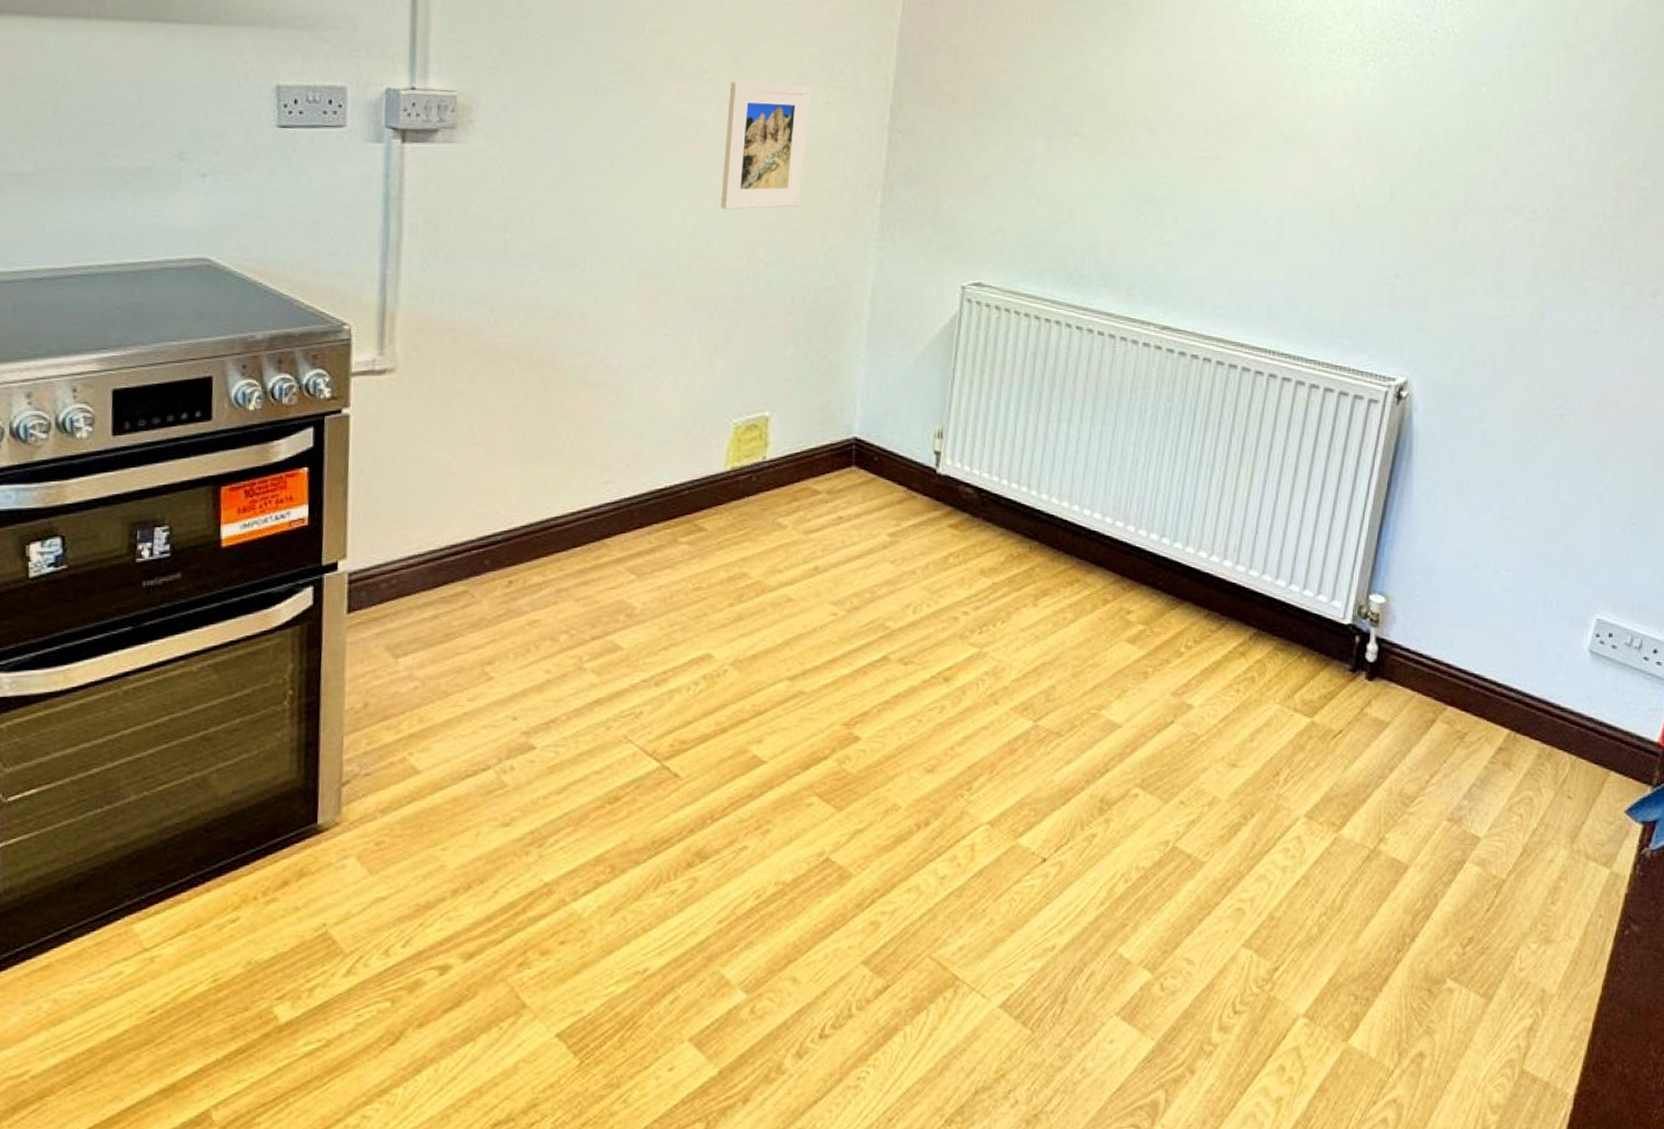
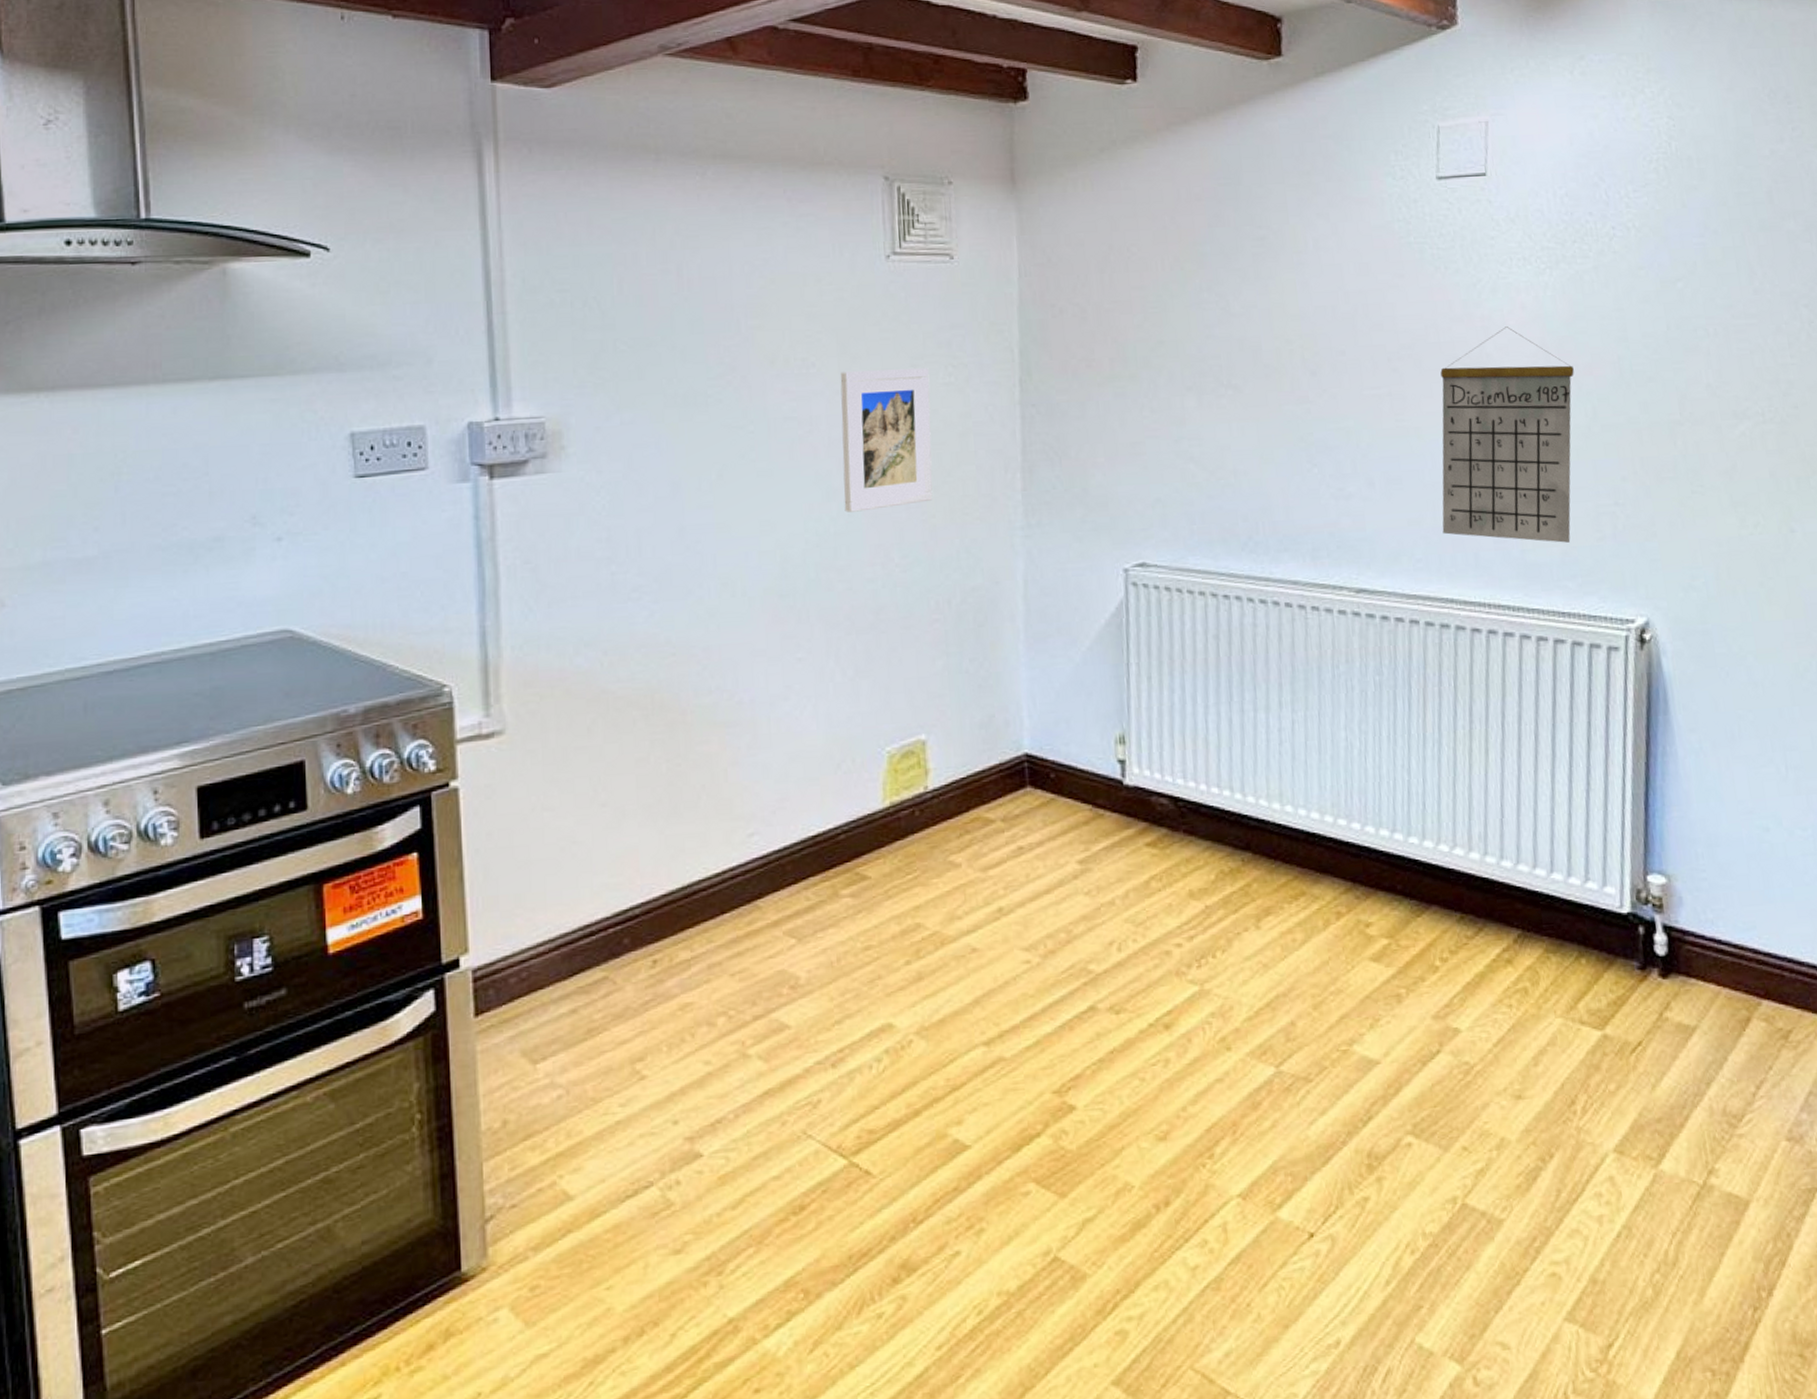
calendar: none [1243,109,1380,306] -> present [1440,326,1574,543]

